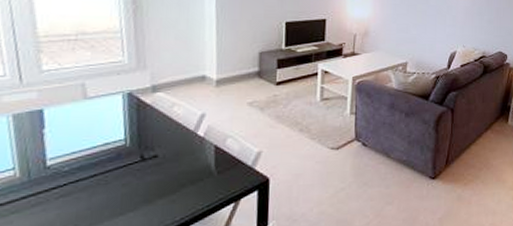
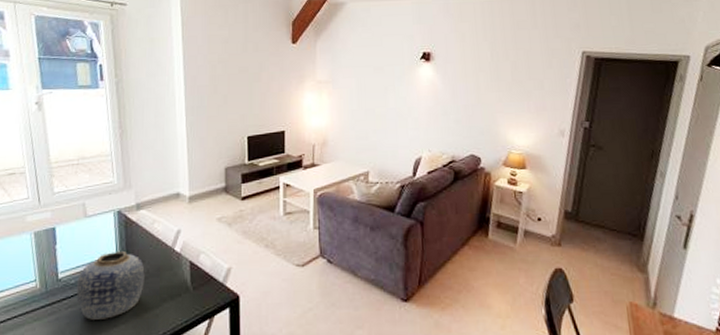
vase: none [71,136,161,209] -> present [76,251,145,320]

